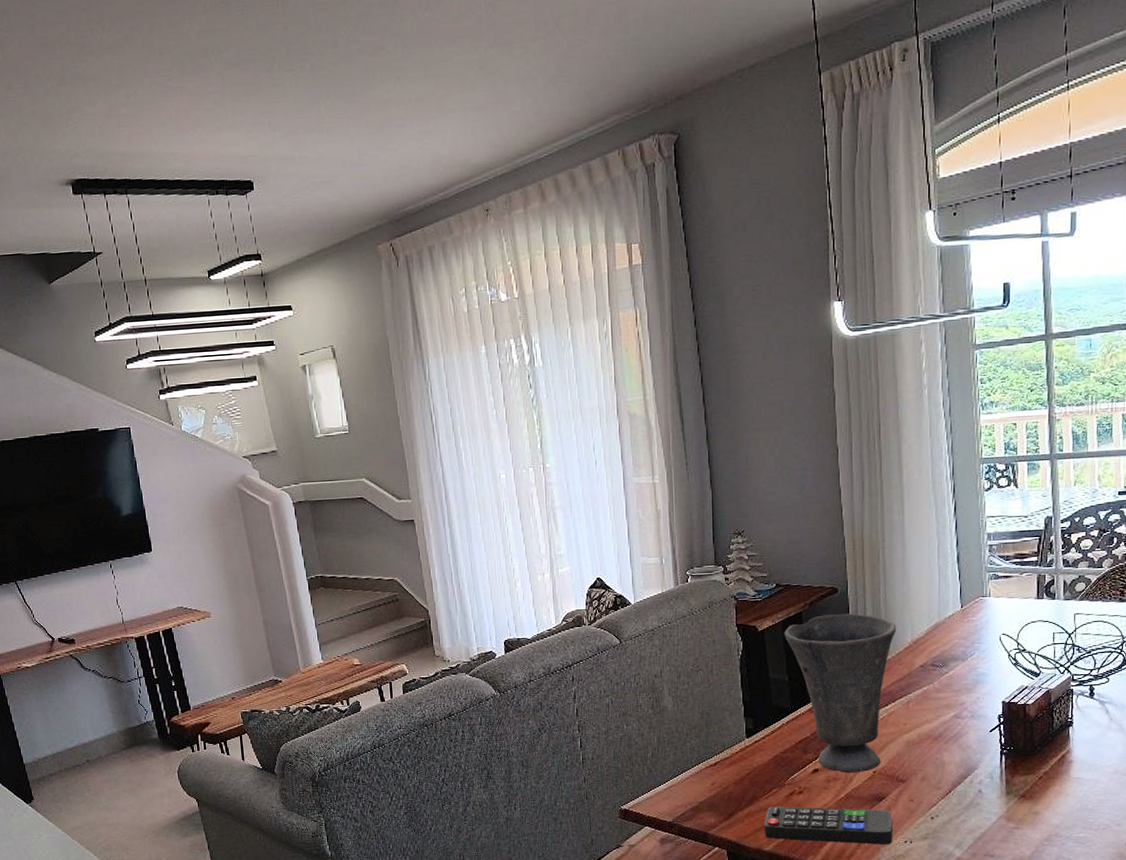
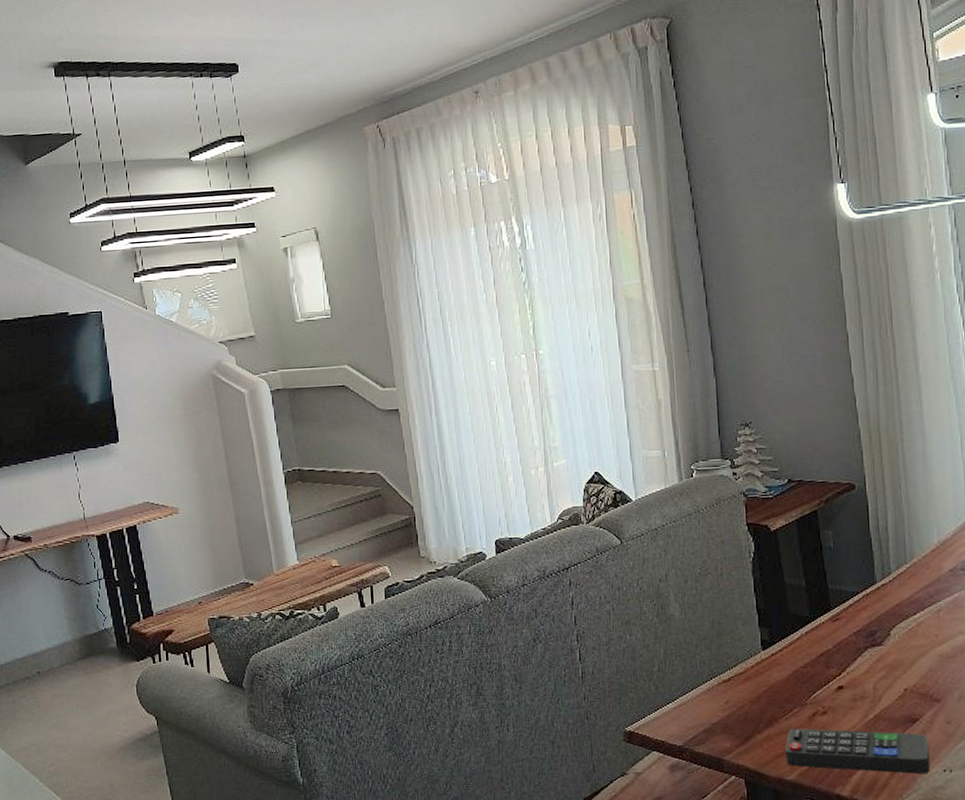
vase: present [784,613,897,773] -> none [799,512,921,691]

